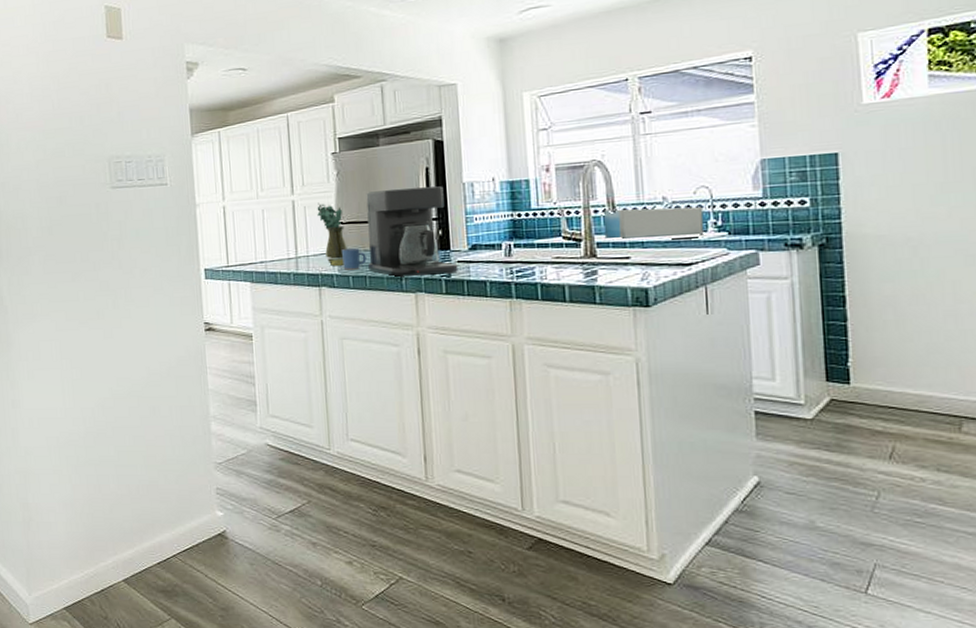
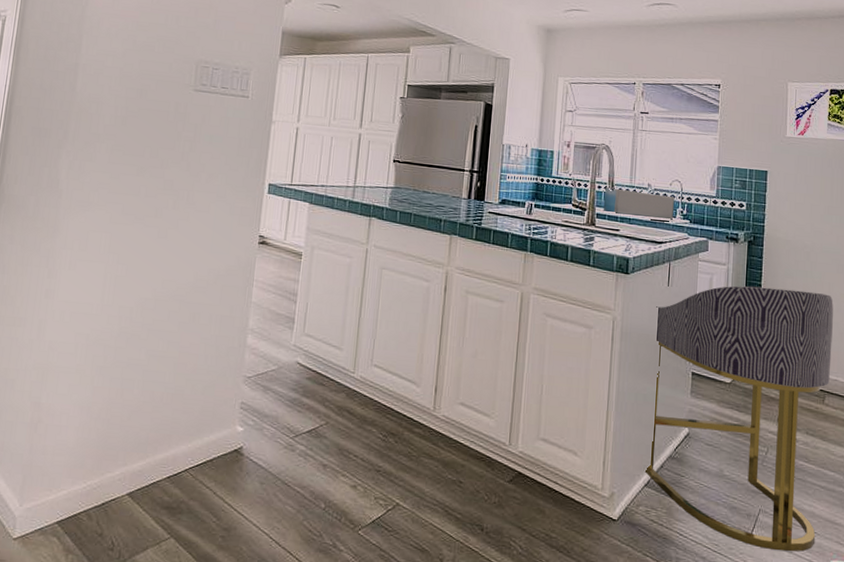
vase: present [317,202,348,266] -> none [379,139,401,200]
mug: present [341,248,367,270] -> none [393,186,415,206]
coffee maker: present [366,186,458,277] -> none [415,138,488,222]
bar stool: none [693,294,968,611] -> present [644,285,833,552]

